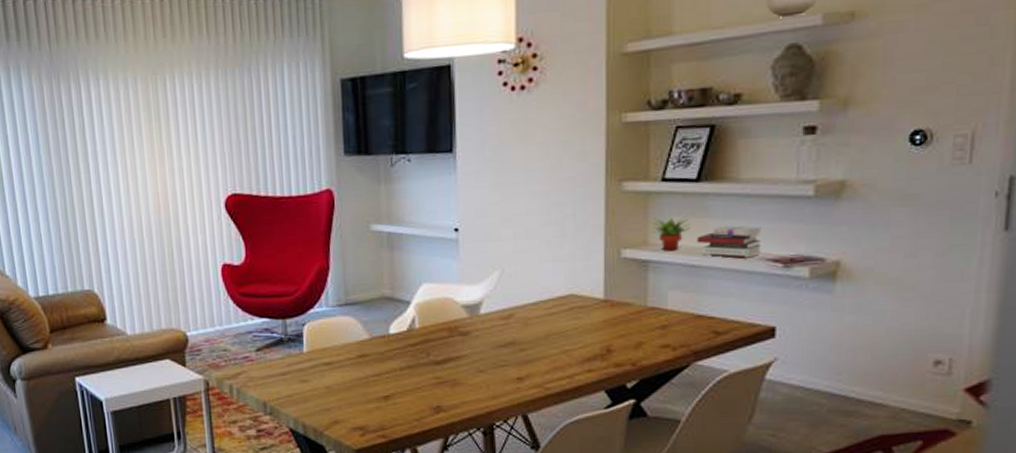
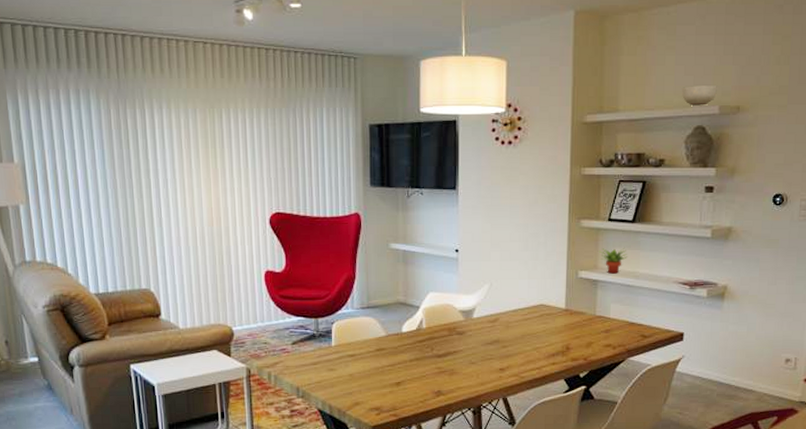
books: present [697,225,761,259] -> none [631,256,676,281]

